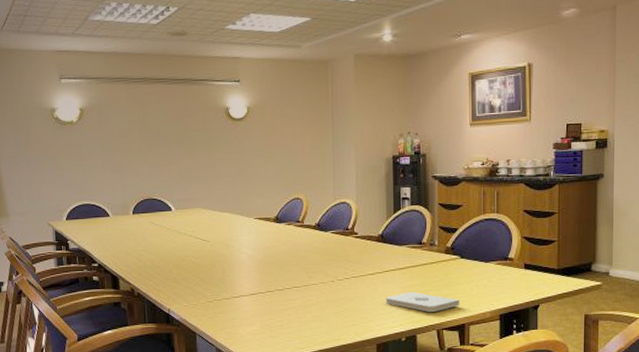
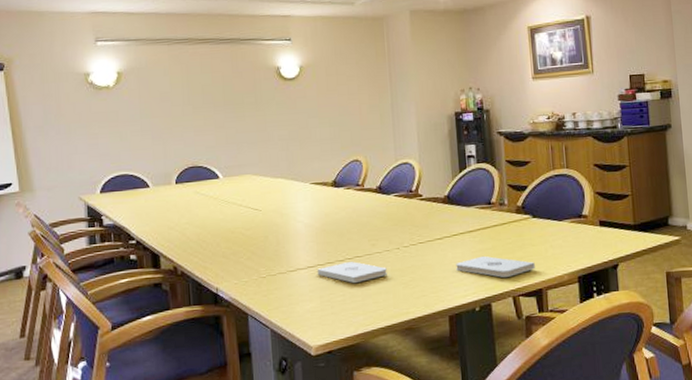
notepad: none [258,291,322,311] -> present [317,262,387,284]

